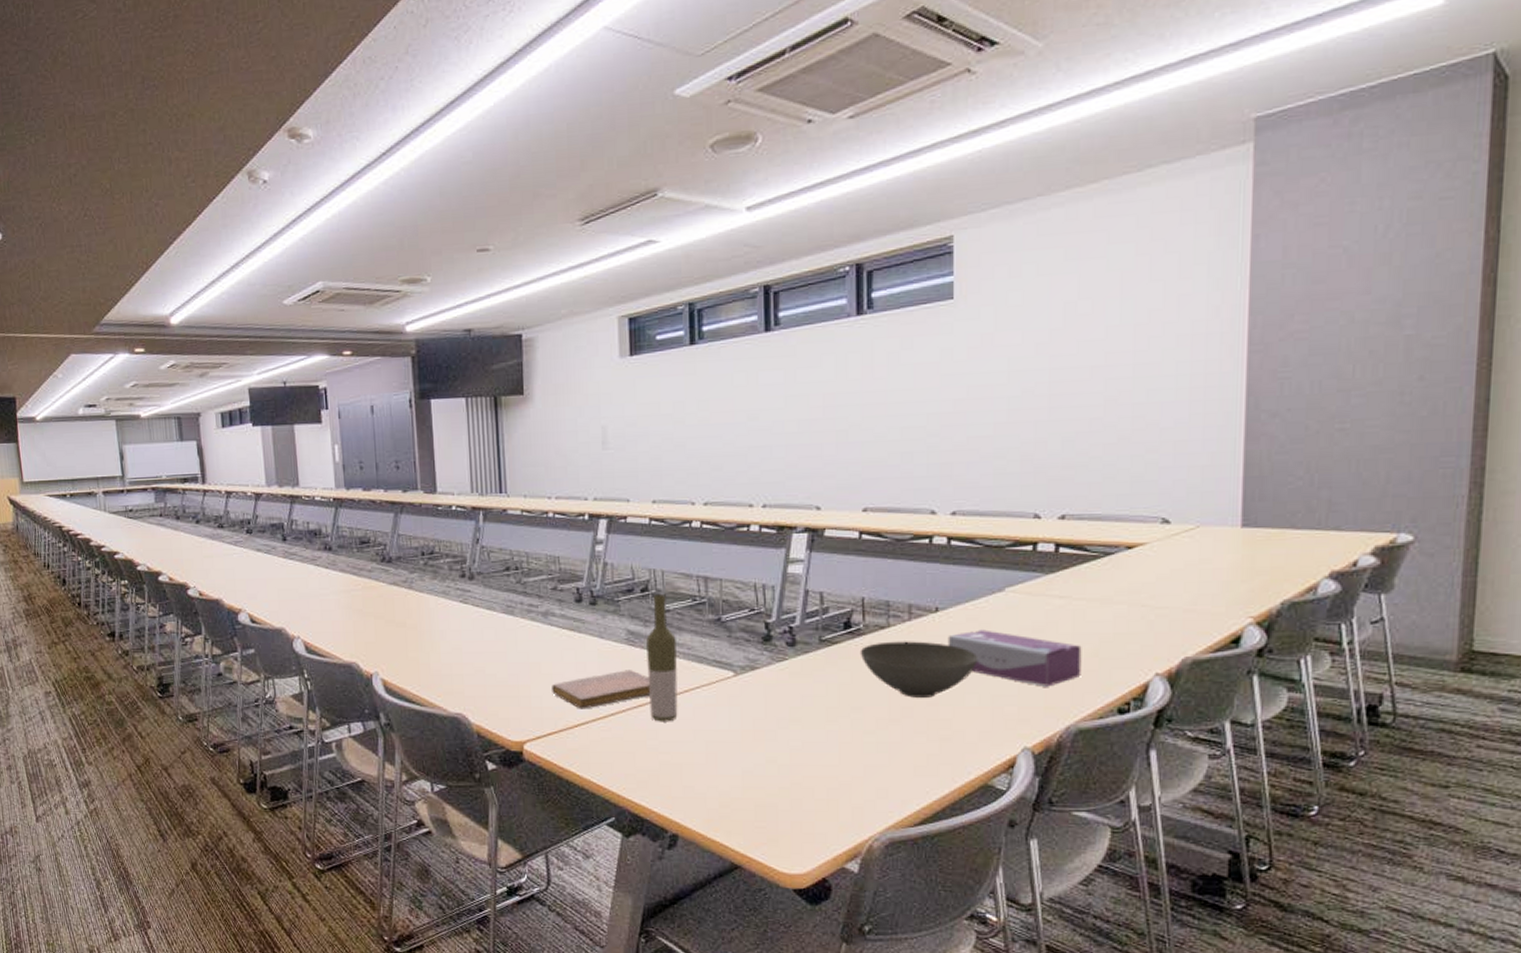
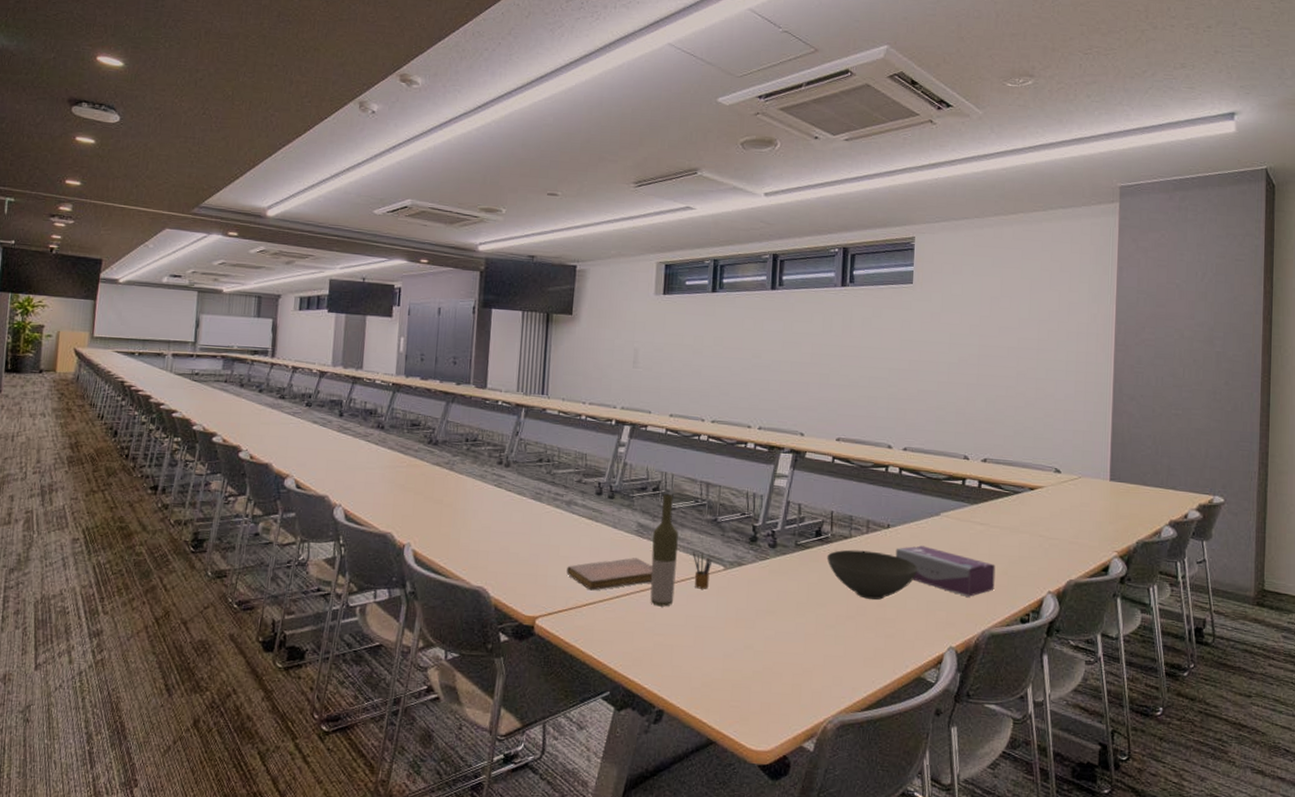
pencil box: none [694,658,720,699] -> present [692,552,713,589]

